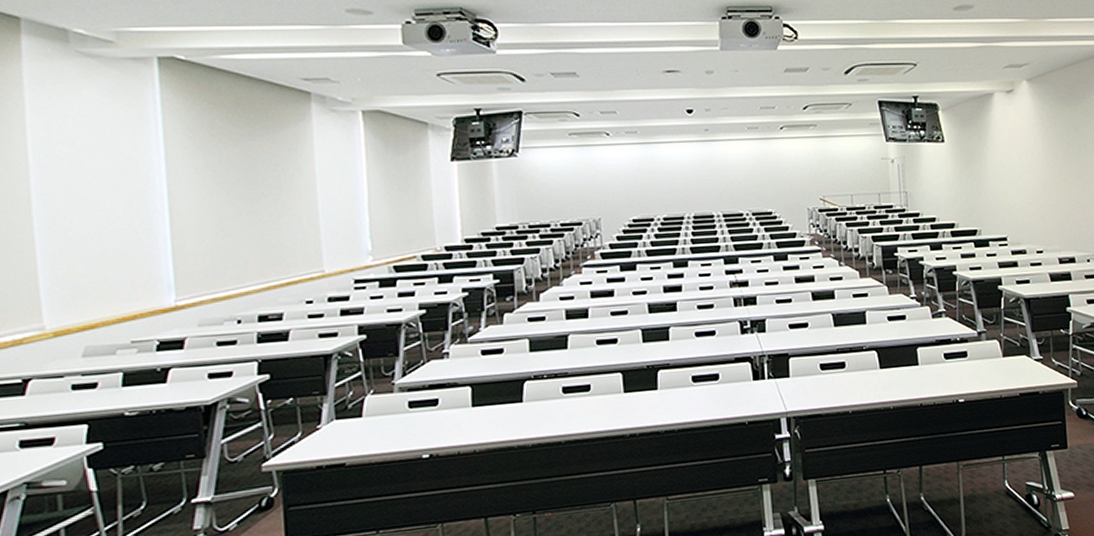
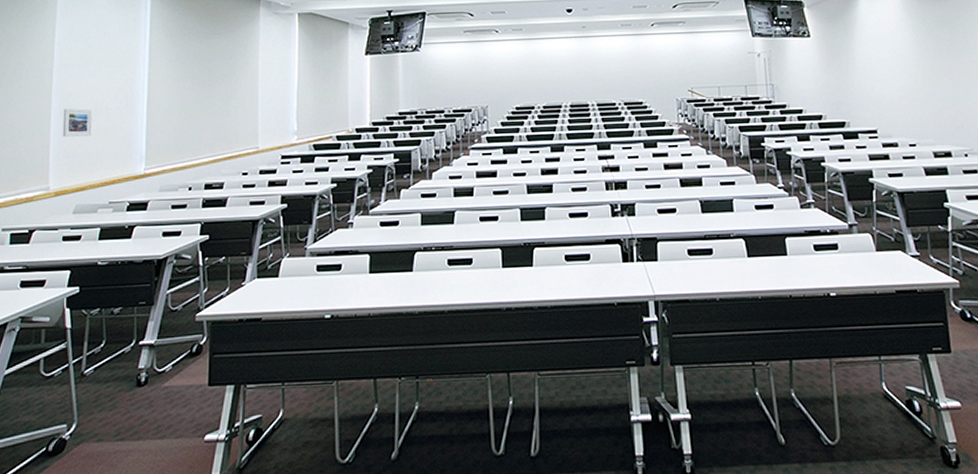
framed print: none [51,228,96,264] -> present [62,108,92,137]

